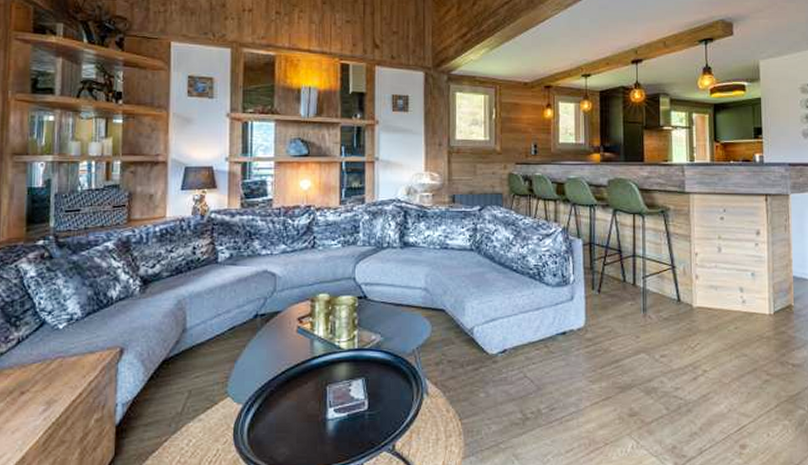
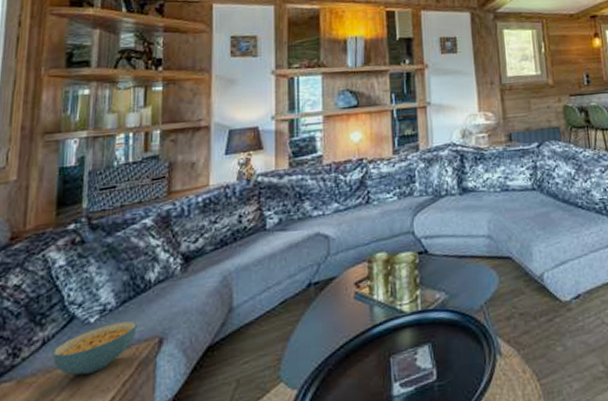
cereal bowl: none [27,331,100,372] -> present [53,321,137,375]

